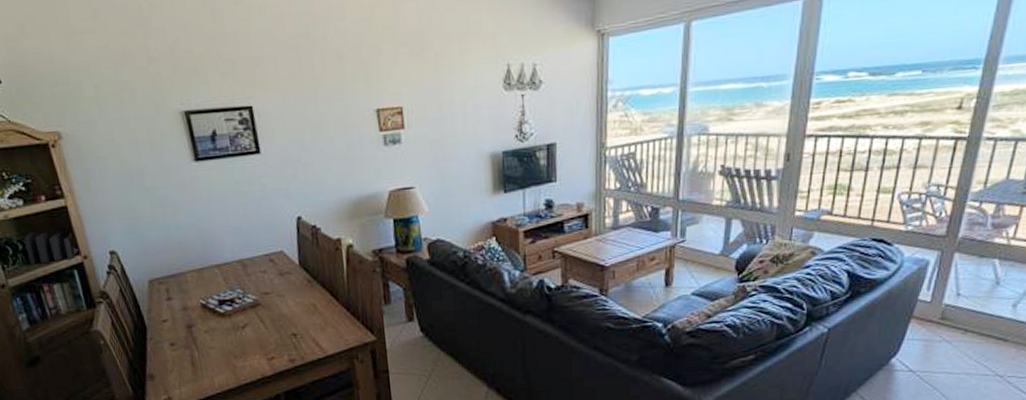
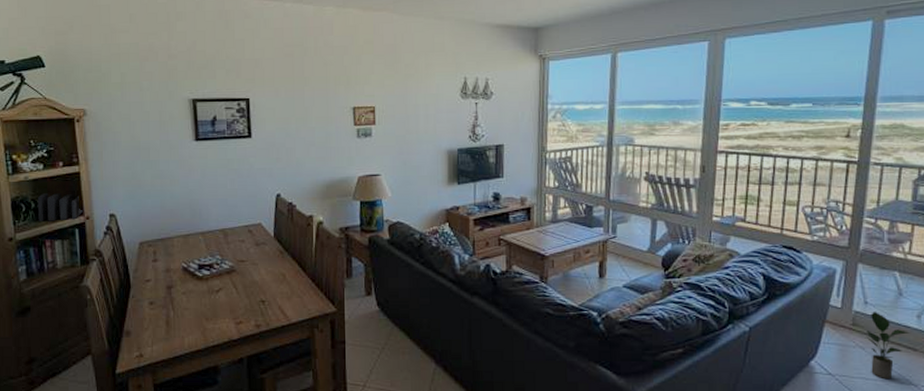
potted plant: none [955,303,1003,373] -> present [867,312,910,380]

